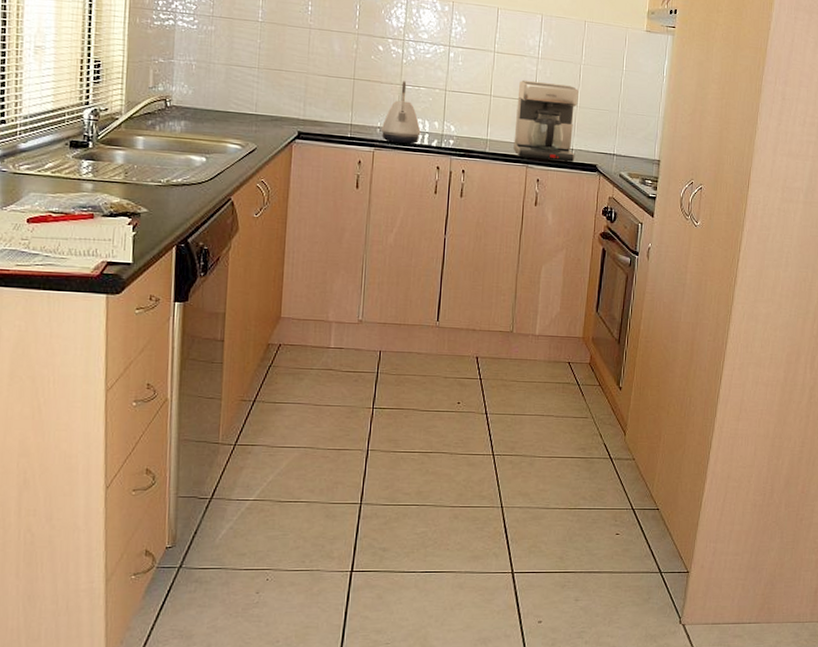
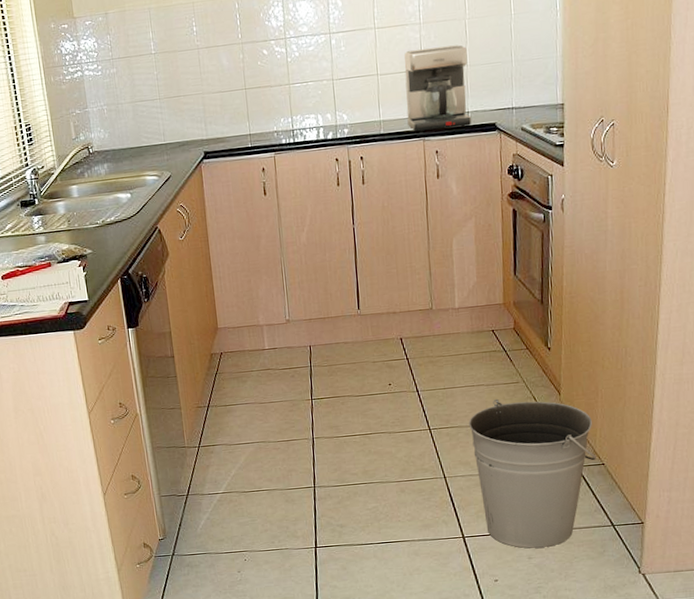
kettle: present [381,81,421,145] -> none [277,79,316,145]
bucket: none [533,431,652,590] -> present [469,398,597,548]

